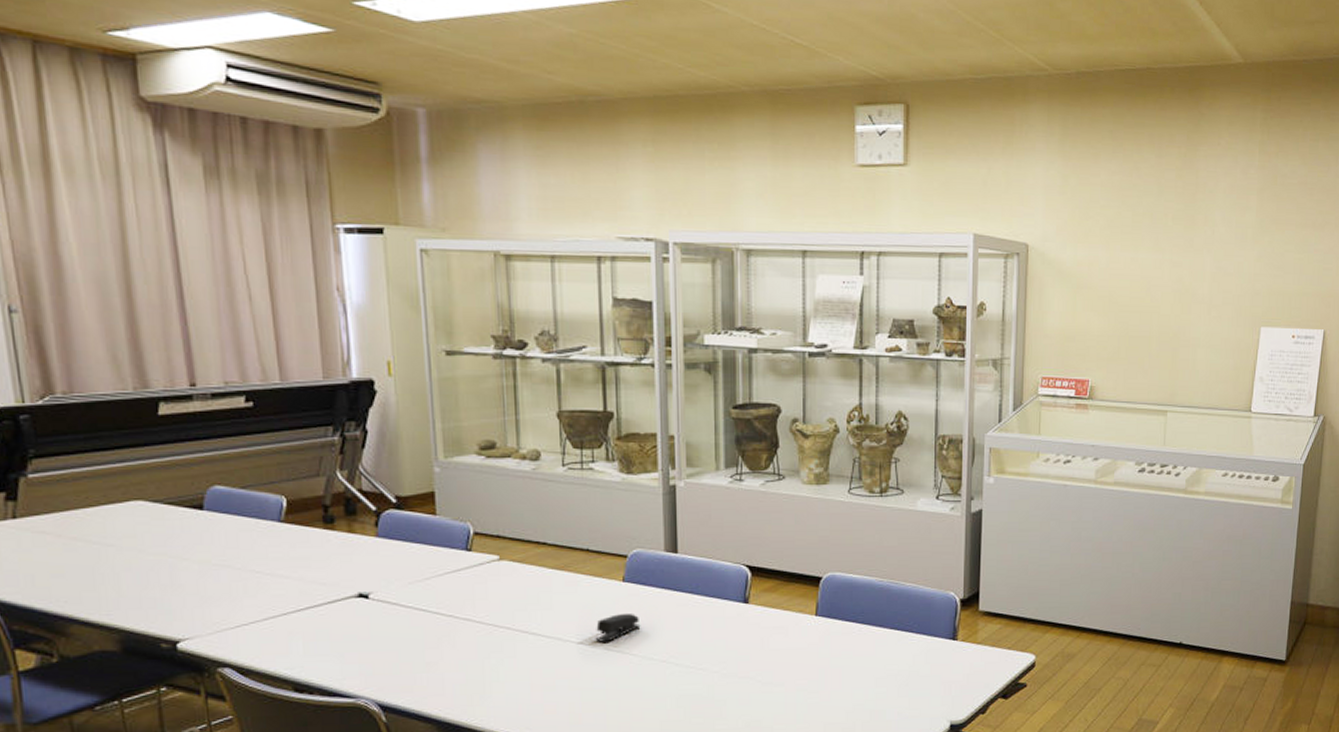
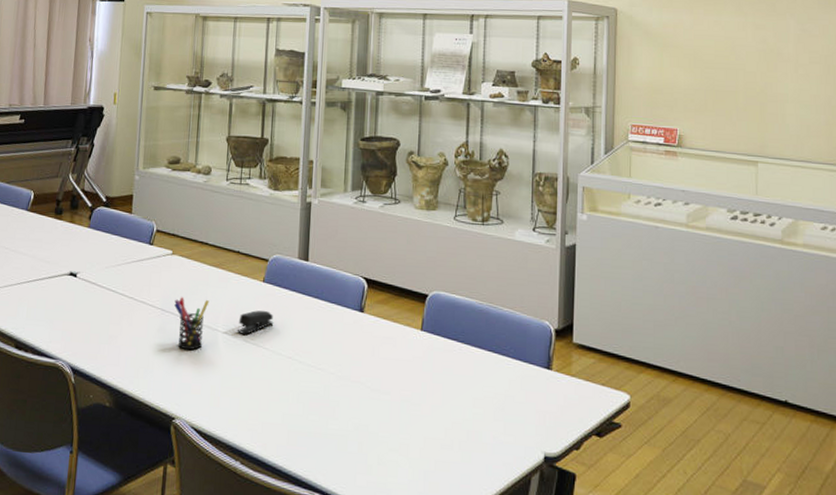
pen holder: none [510,608,556,668] -> present [174,297,210,351]

